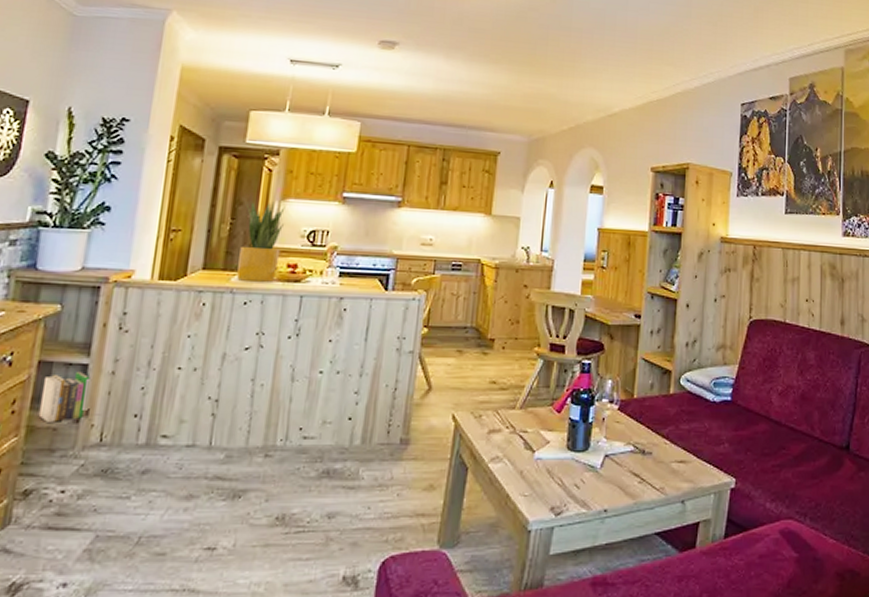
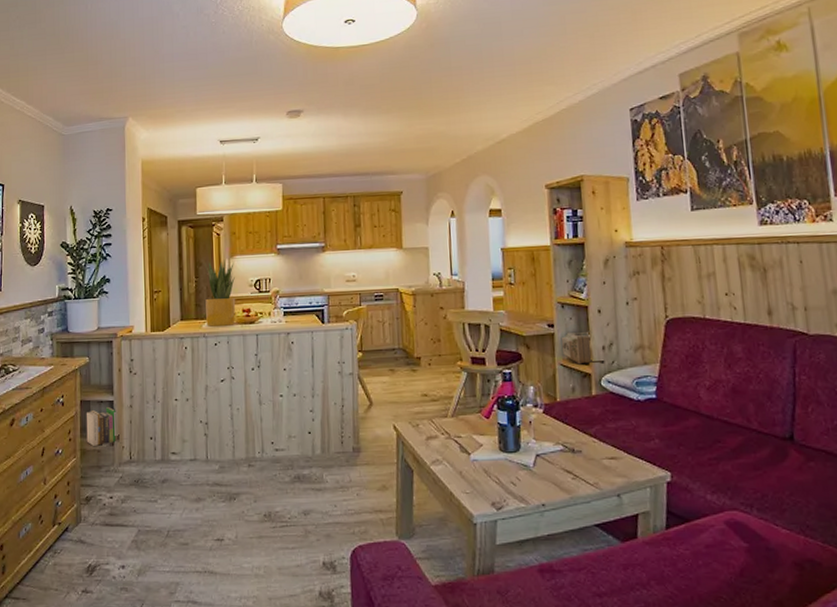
decorative box: none [647,324,687,361] -> present [562,331,605,365]

